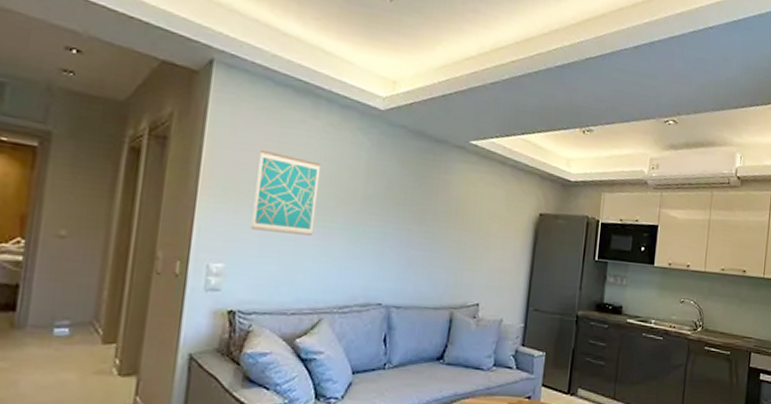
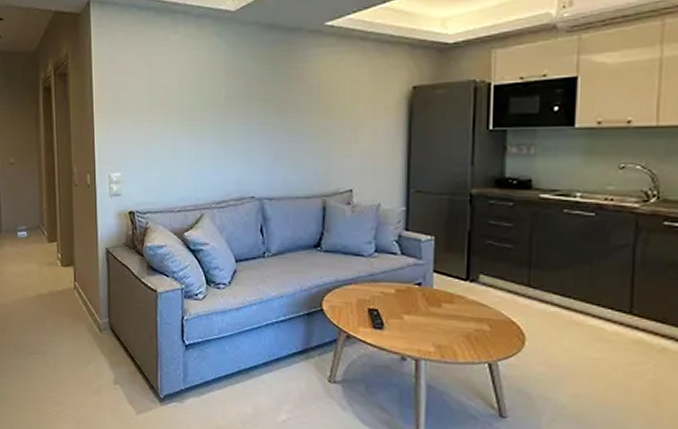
wall art: present [251,149,321,236] -> none [135,70,187,141]

